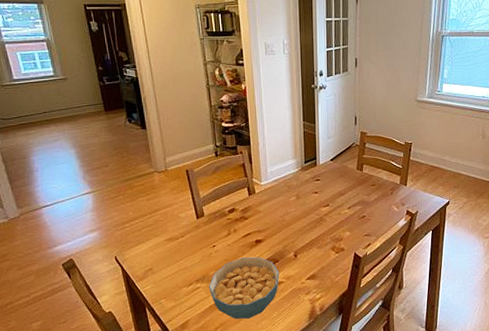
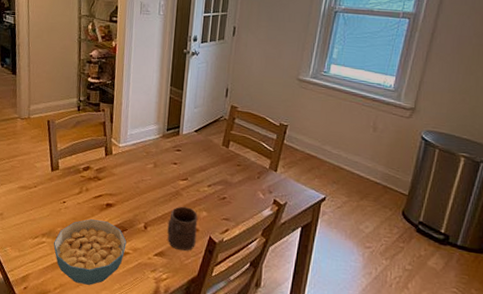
cup: none [316,230,343,271] -> present [167,206,198,251]

